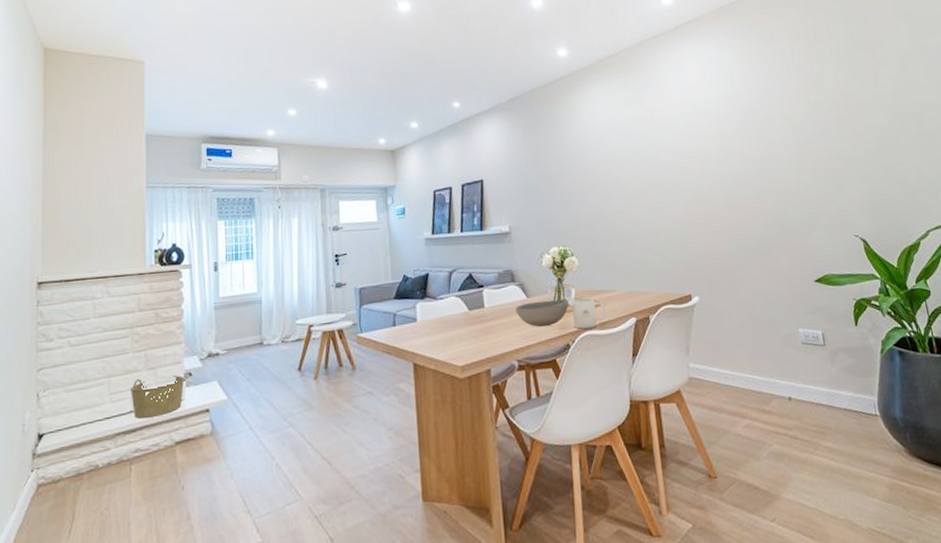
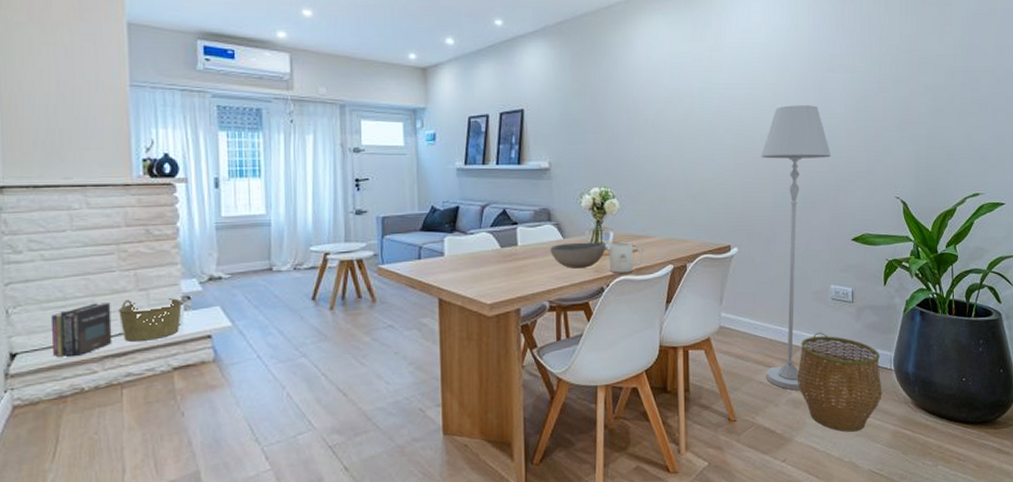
books: none [74,382,124,436] -> present [52,302,113,357]
floor lamp: none [711,153,790,442] -> present [760,105,831,391]
basket: none [775,378,871,486] -> present [796,332,882,432]

